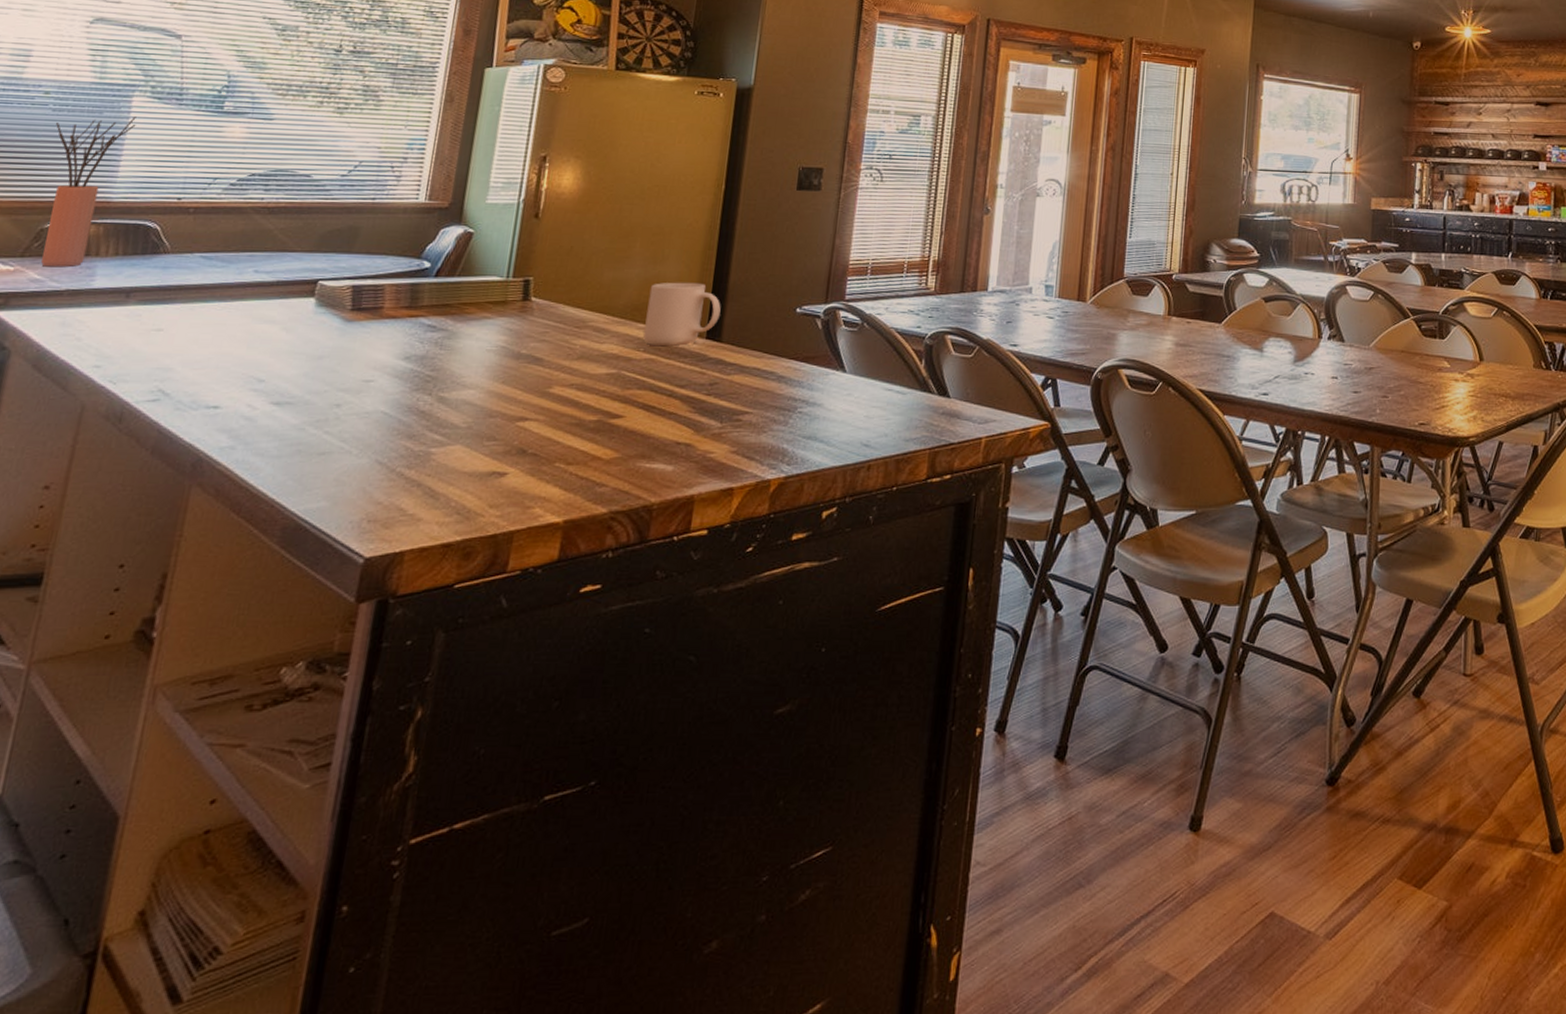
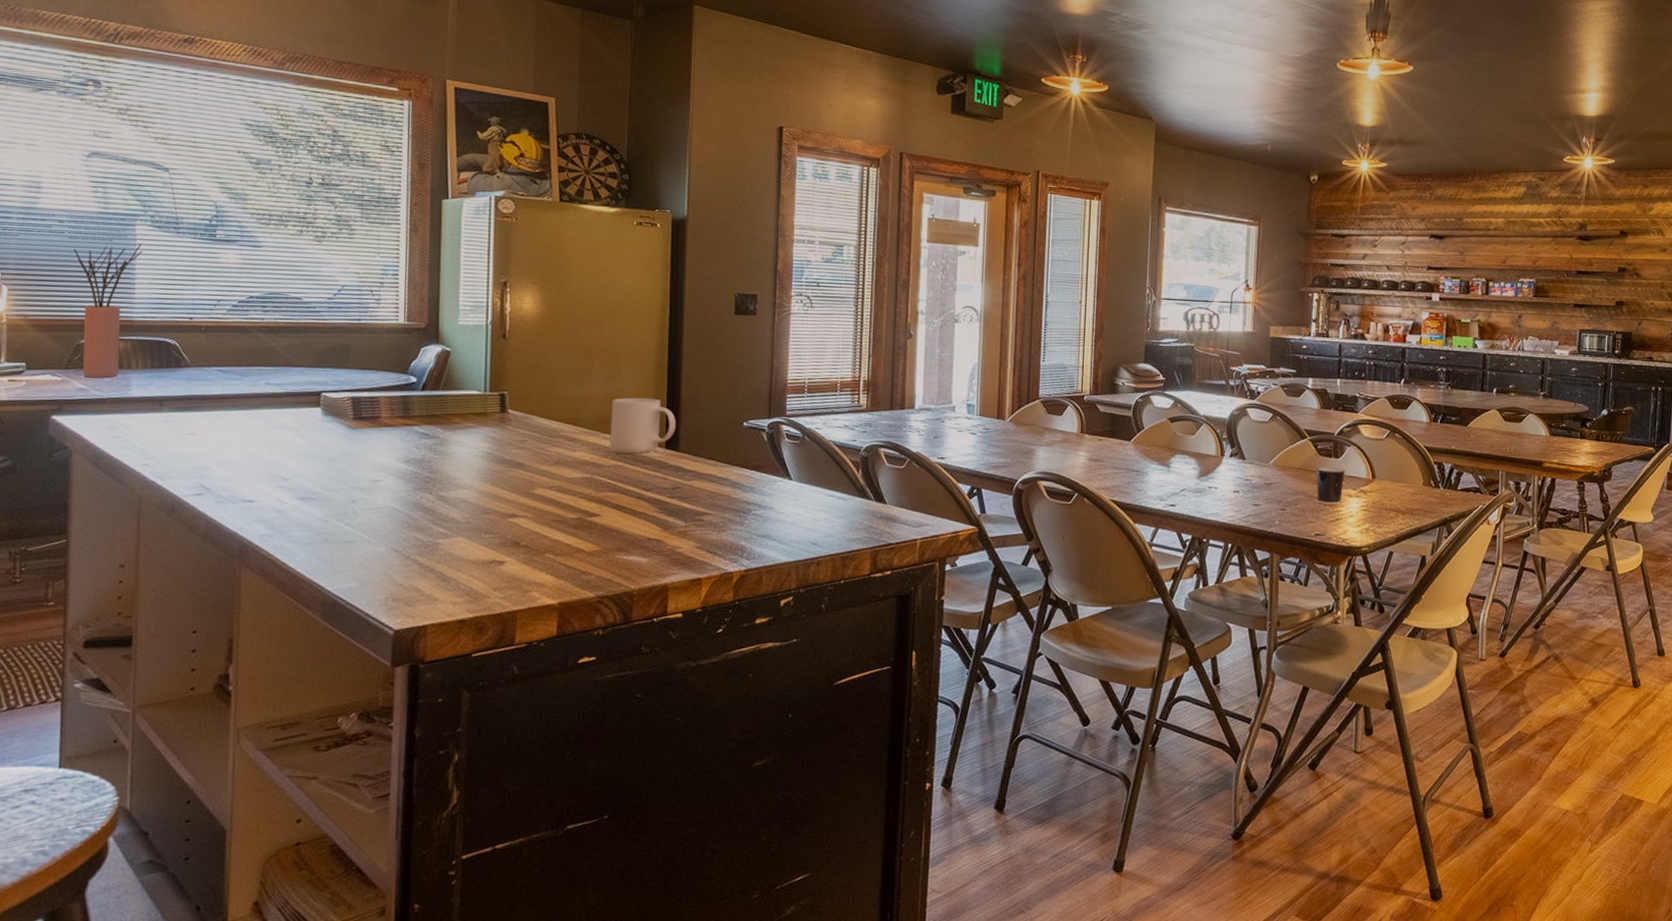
mug: none [1420,349,1451,391] -> present [1316,467,1345,505]

